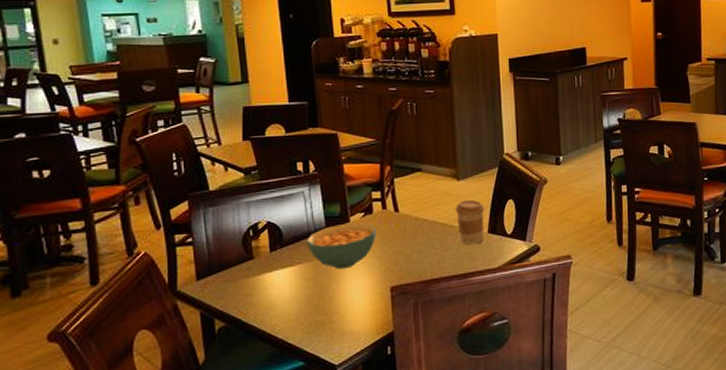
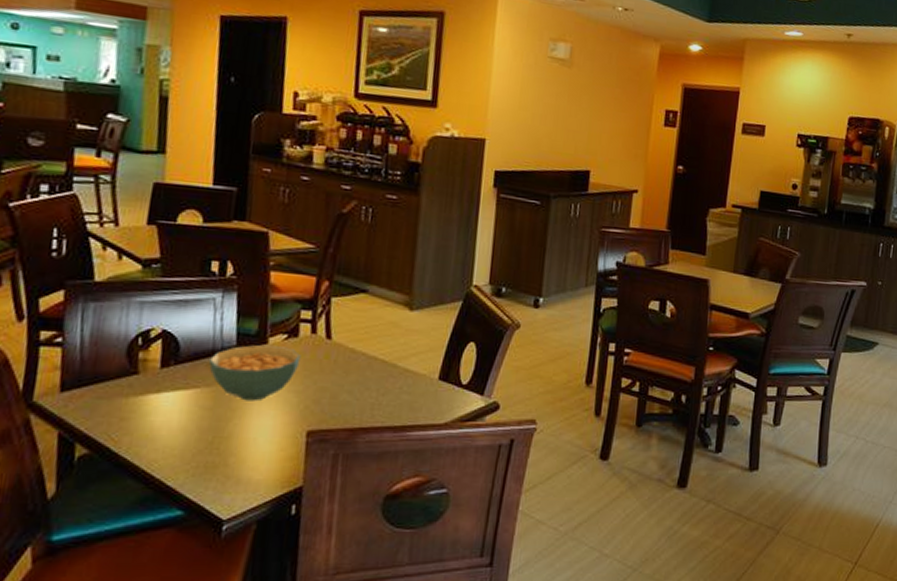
coffee cup: present [455,199,485,245] -> none [401,335,439,392]

